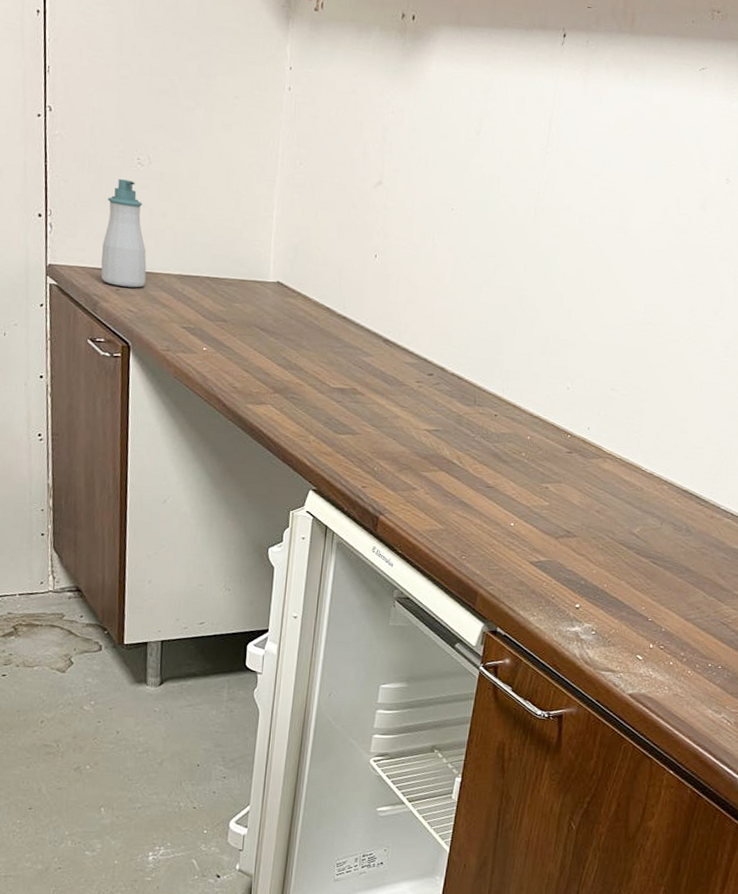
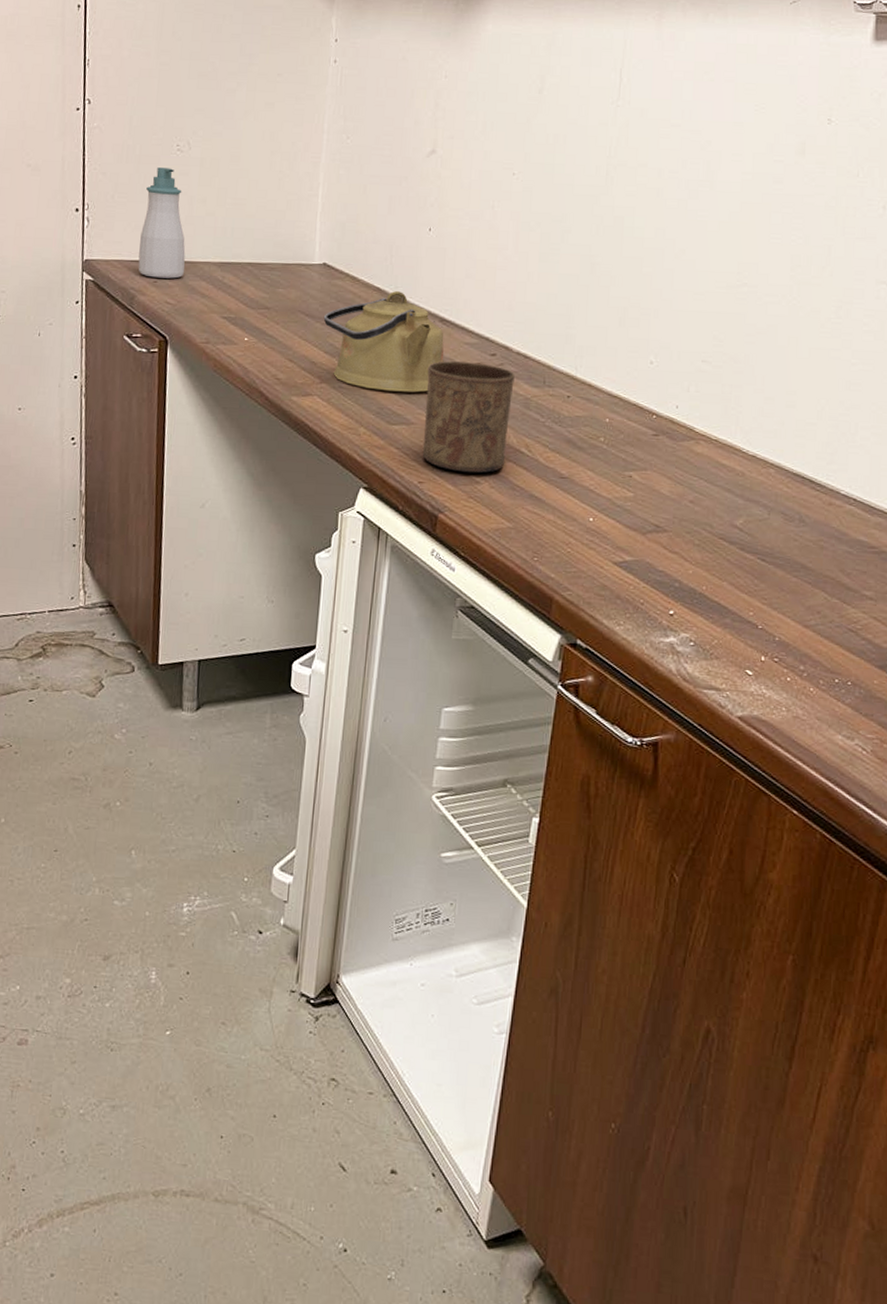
kettle: none [277,311,387,406] -> present [323,291,444,393]
cup: none [366,378,449,480] -> present [423,361,515,473]

